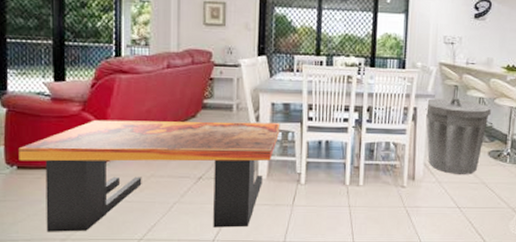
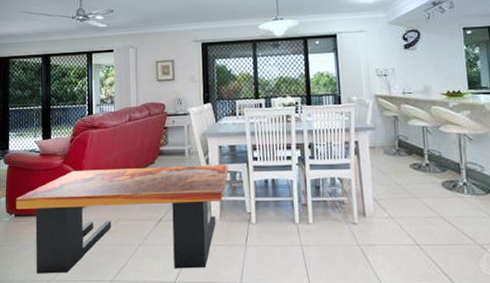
trash can: present [425,97,491,175] -> none [366,127,438,210]

